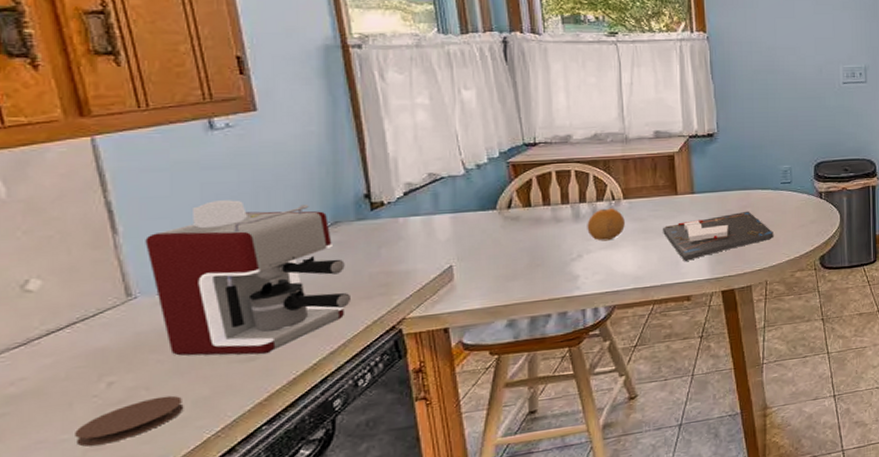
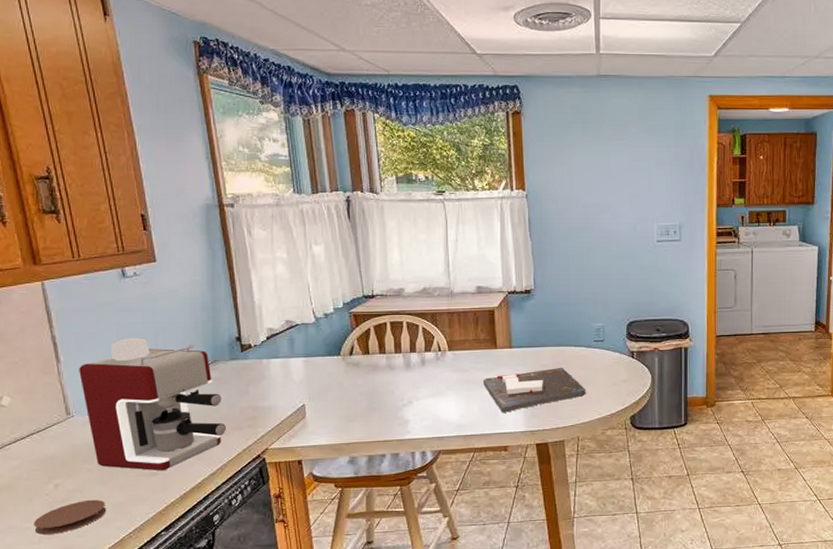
fruit: present [587,208,625,241] -> none [416,358,449,390]

